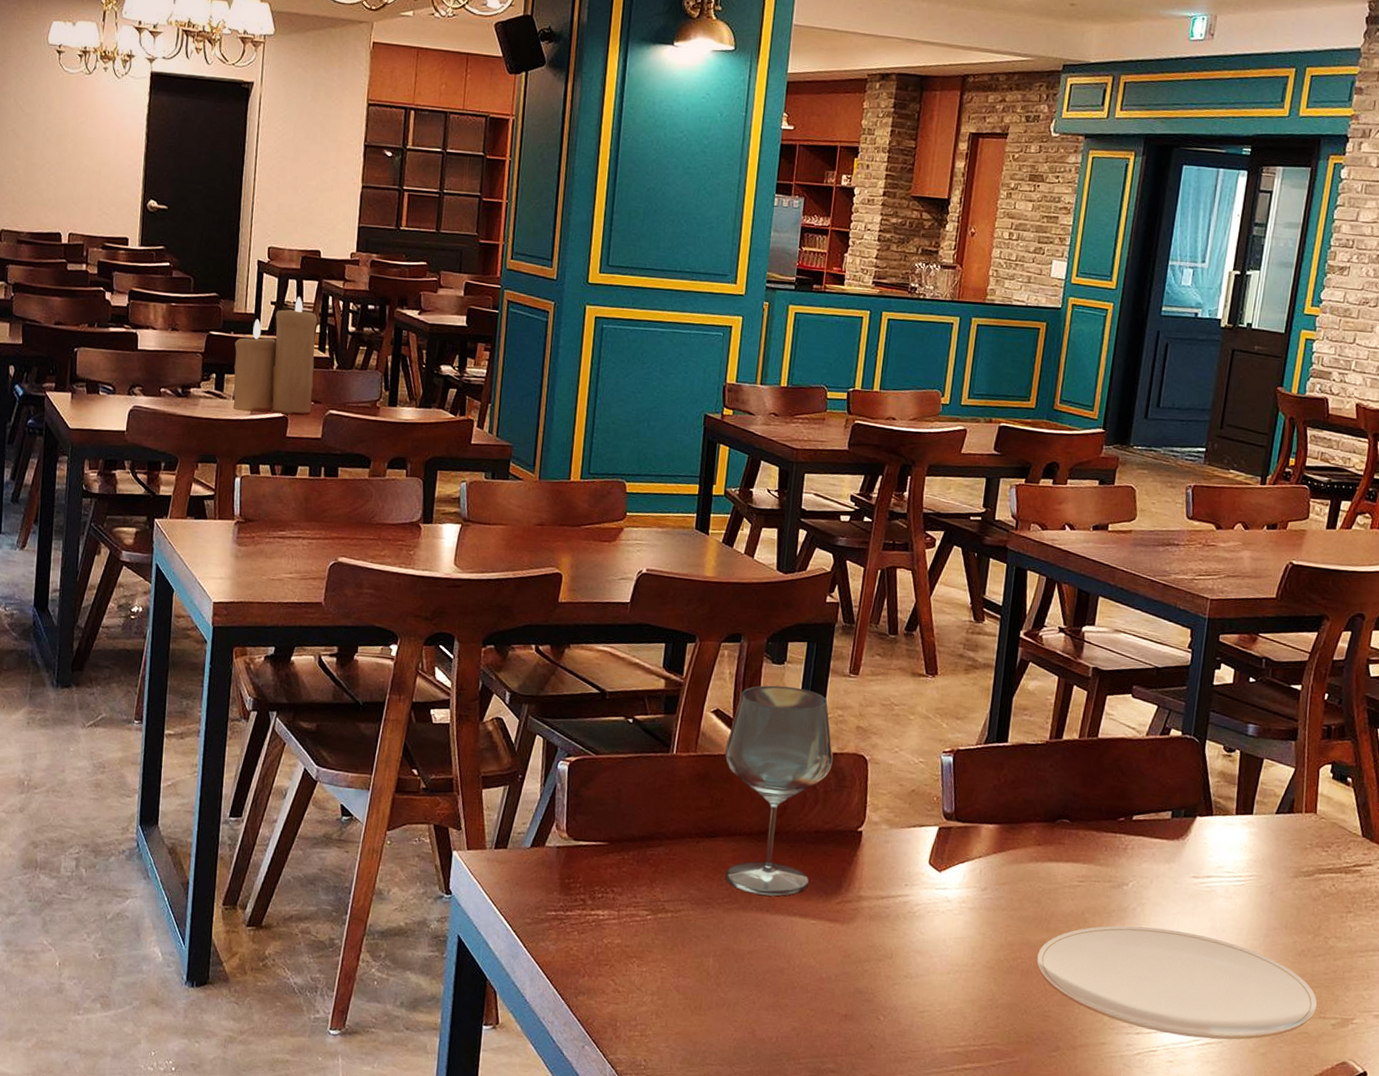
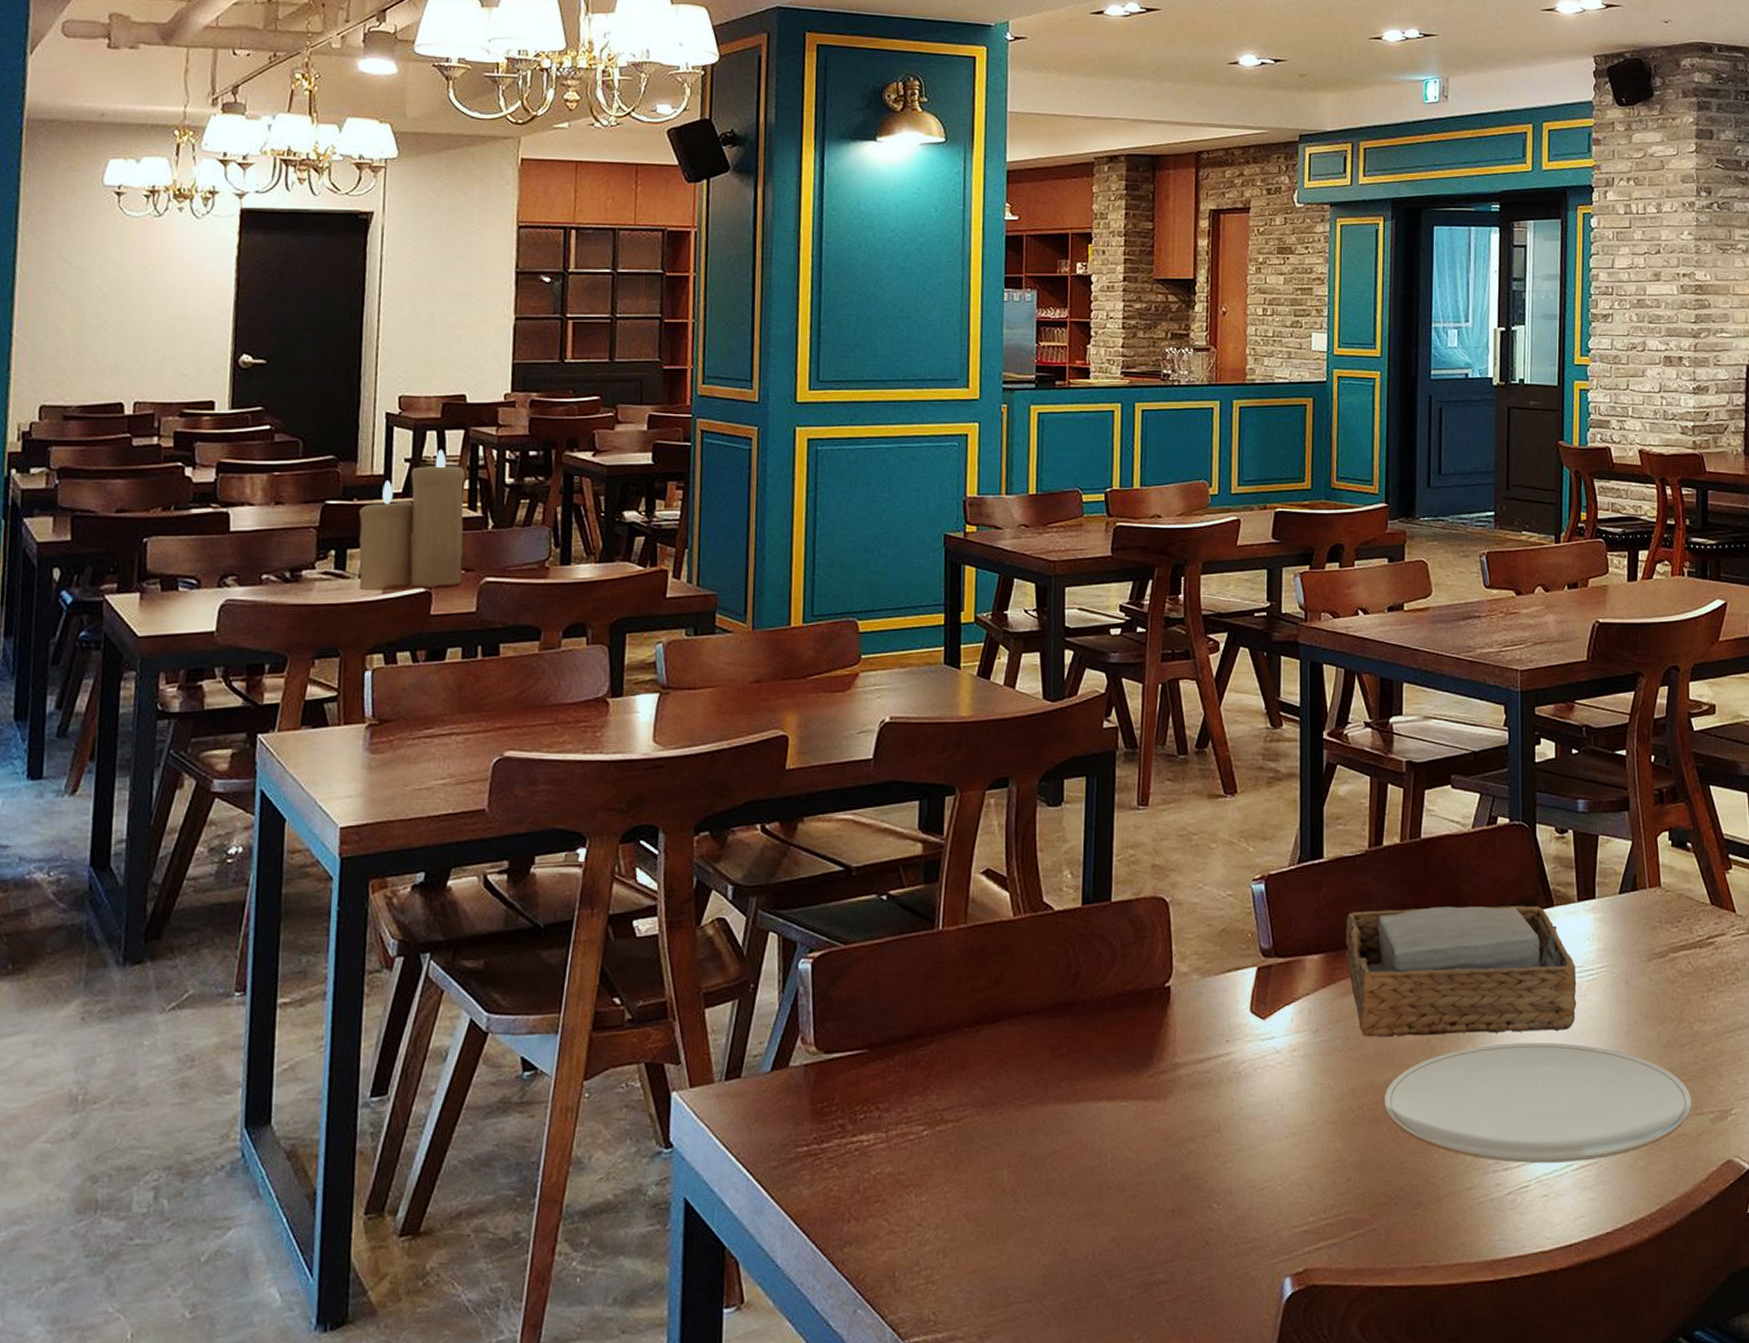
wine glass: present [725,685,833,896] -> none [1001,831,1128,1082]
napkin holder: none [1017,793,1226,925] -> present [1346,905,1577,1037]

